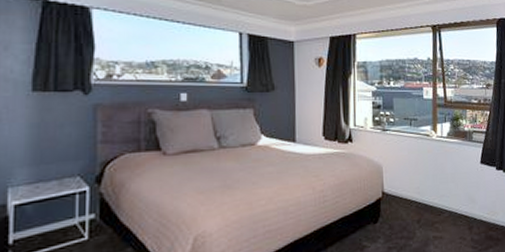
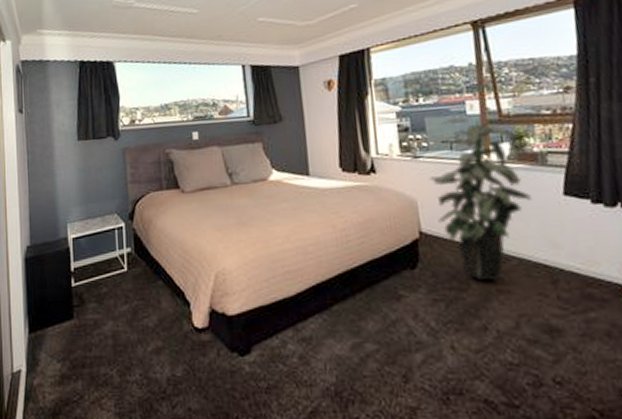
indoor plant: none [394,101,462,231] -> present [430,118,533,282]

